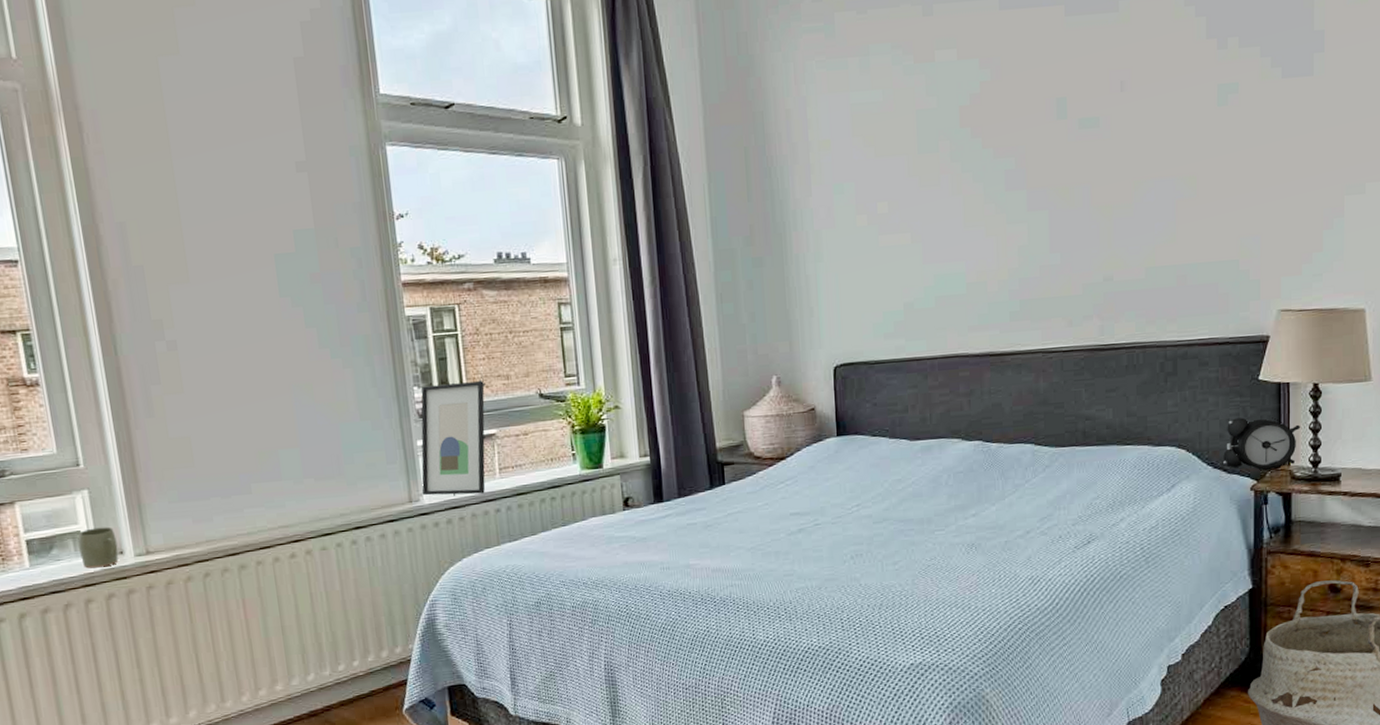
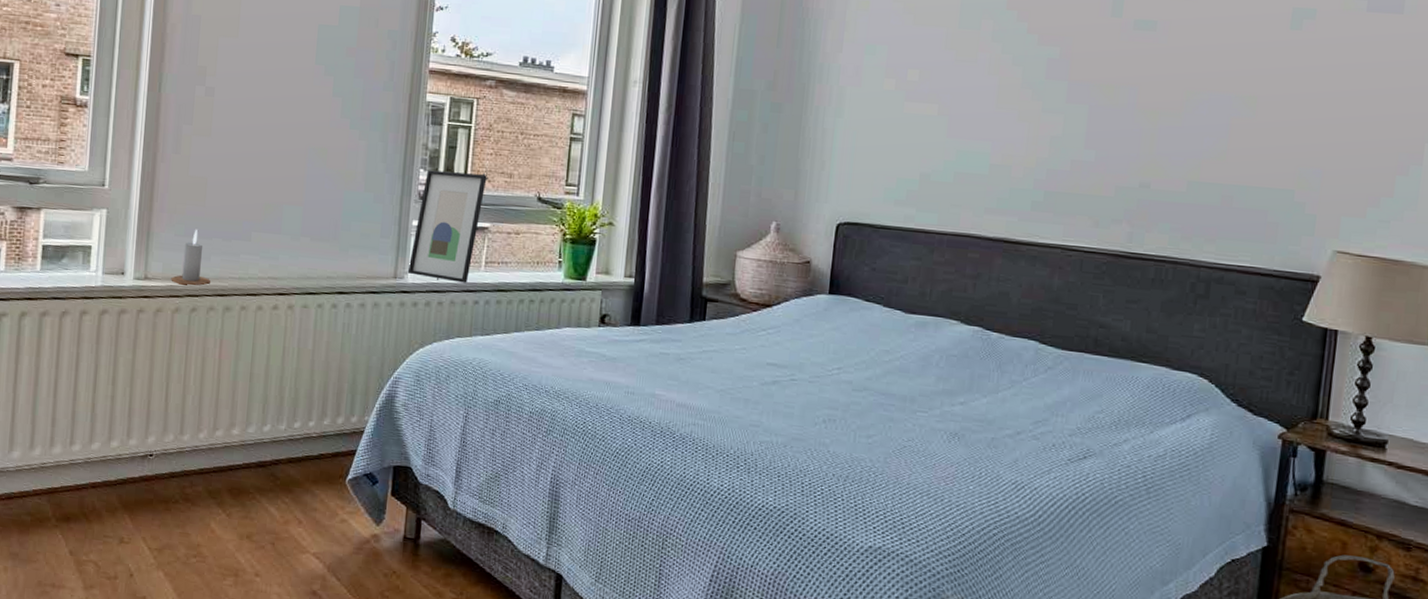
mug: present [78,526,119,568] -> none [86,245,122,284]
candle: none [175,492,218,553] -> present [171,229,210,286]
alarm clock: present [1223,417,1301,470] -> none [1250,357,1346,421]

